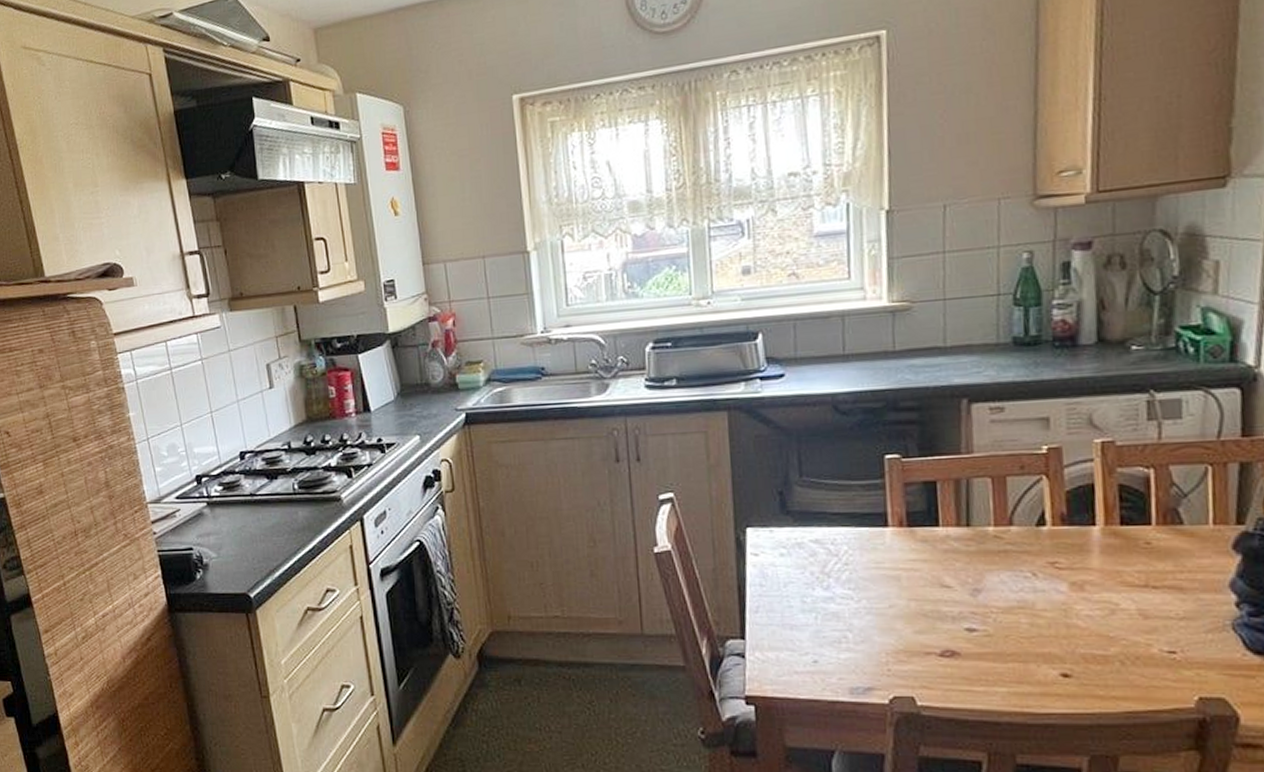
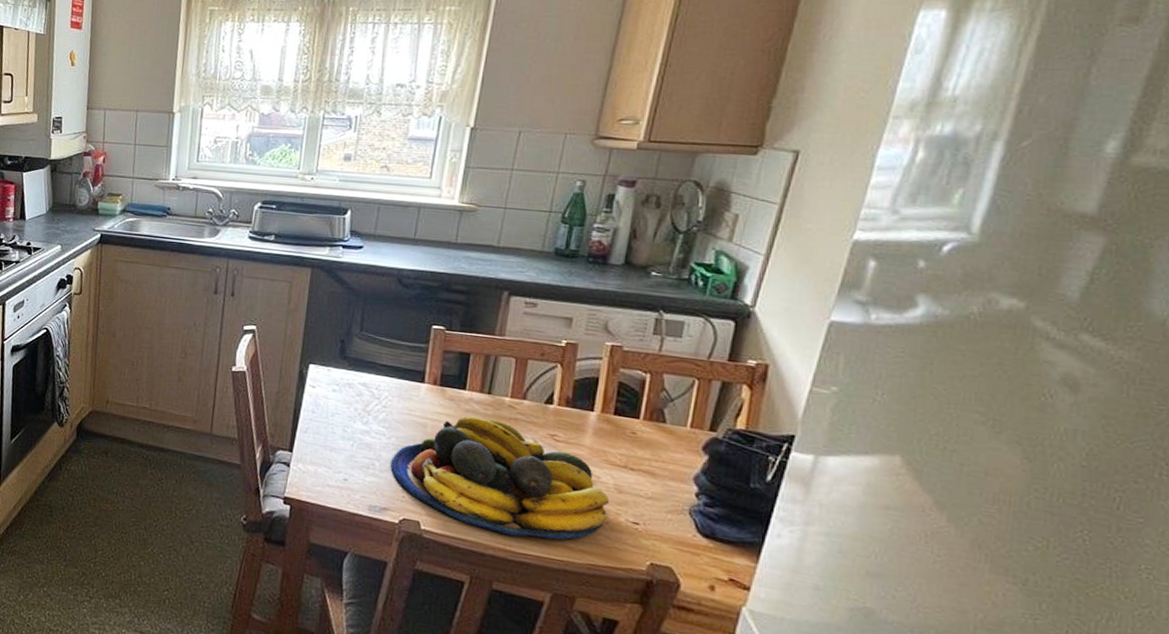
fruit bowl: none [866,556,1137,695] -> present [390,416,610,540]

